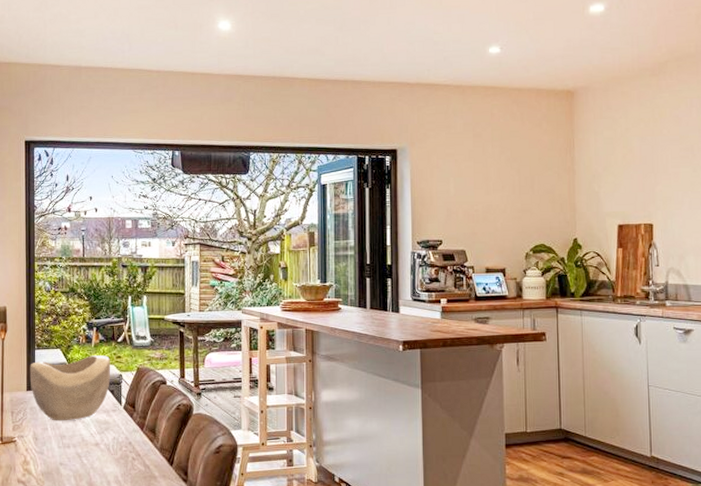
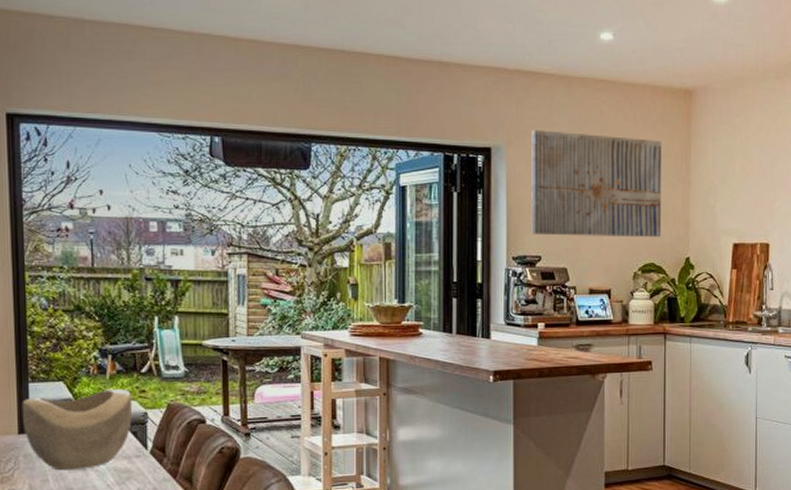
wall art: none [431,132,549,222] -> present [531,130,662,238]

